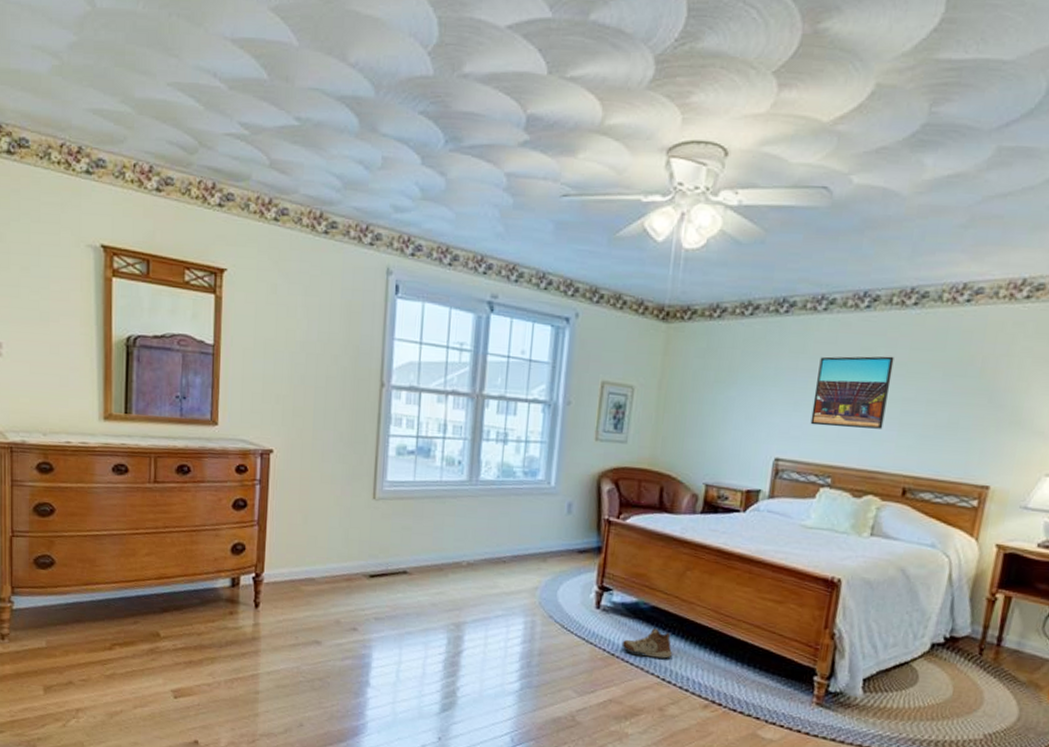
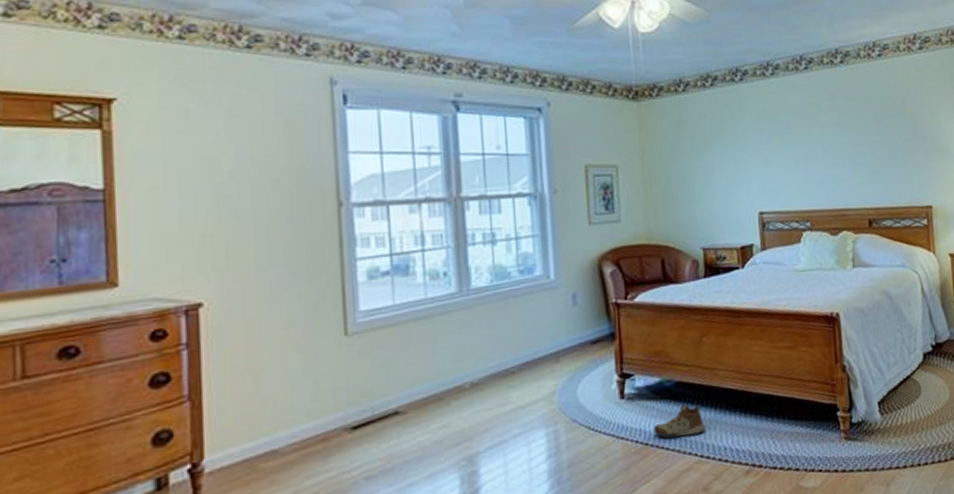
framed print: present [810,356,894,429] -> none [777,108,841,177]

